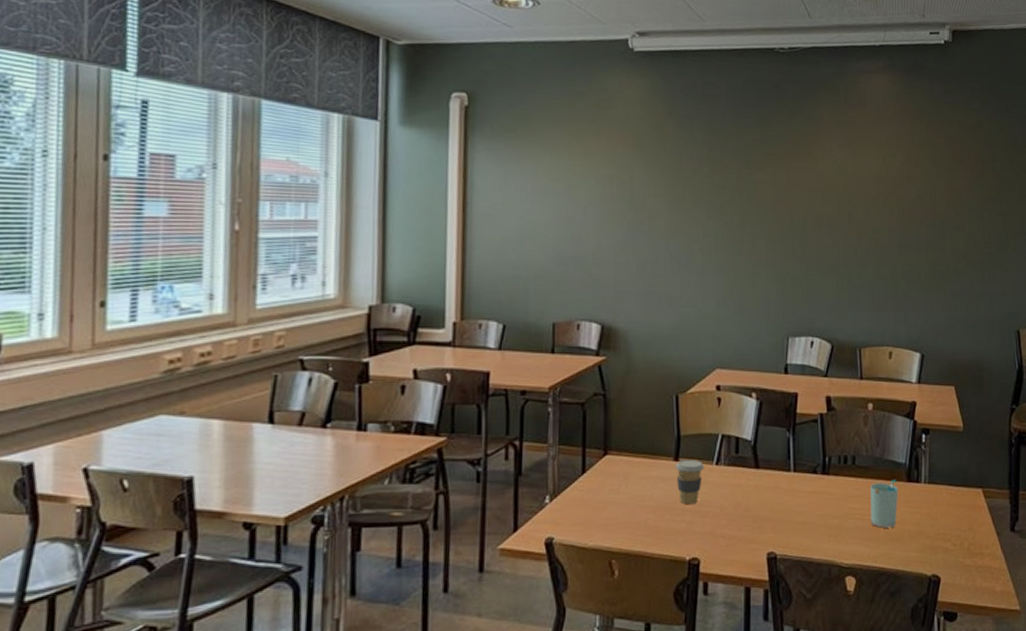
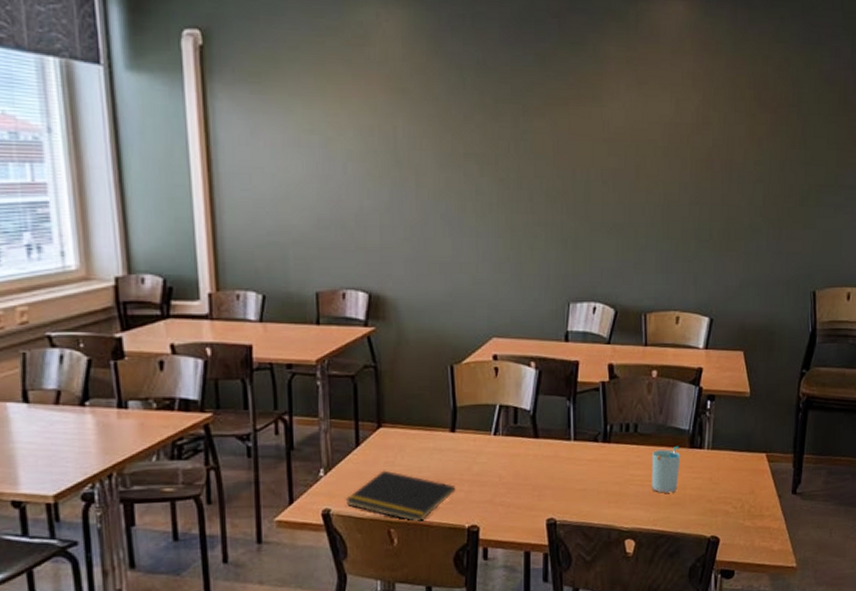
notepad: none [568,498,678,554] -> present [345,470,456,523]
coffee cup: present [675,460,704,505] -> none [452,431,482,475]

